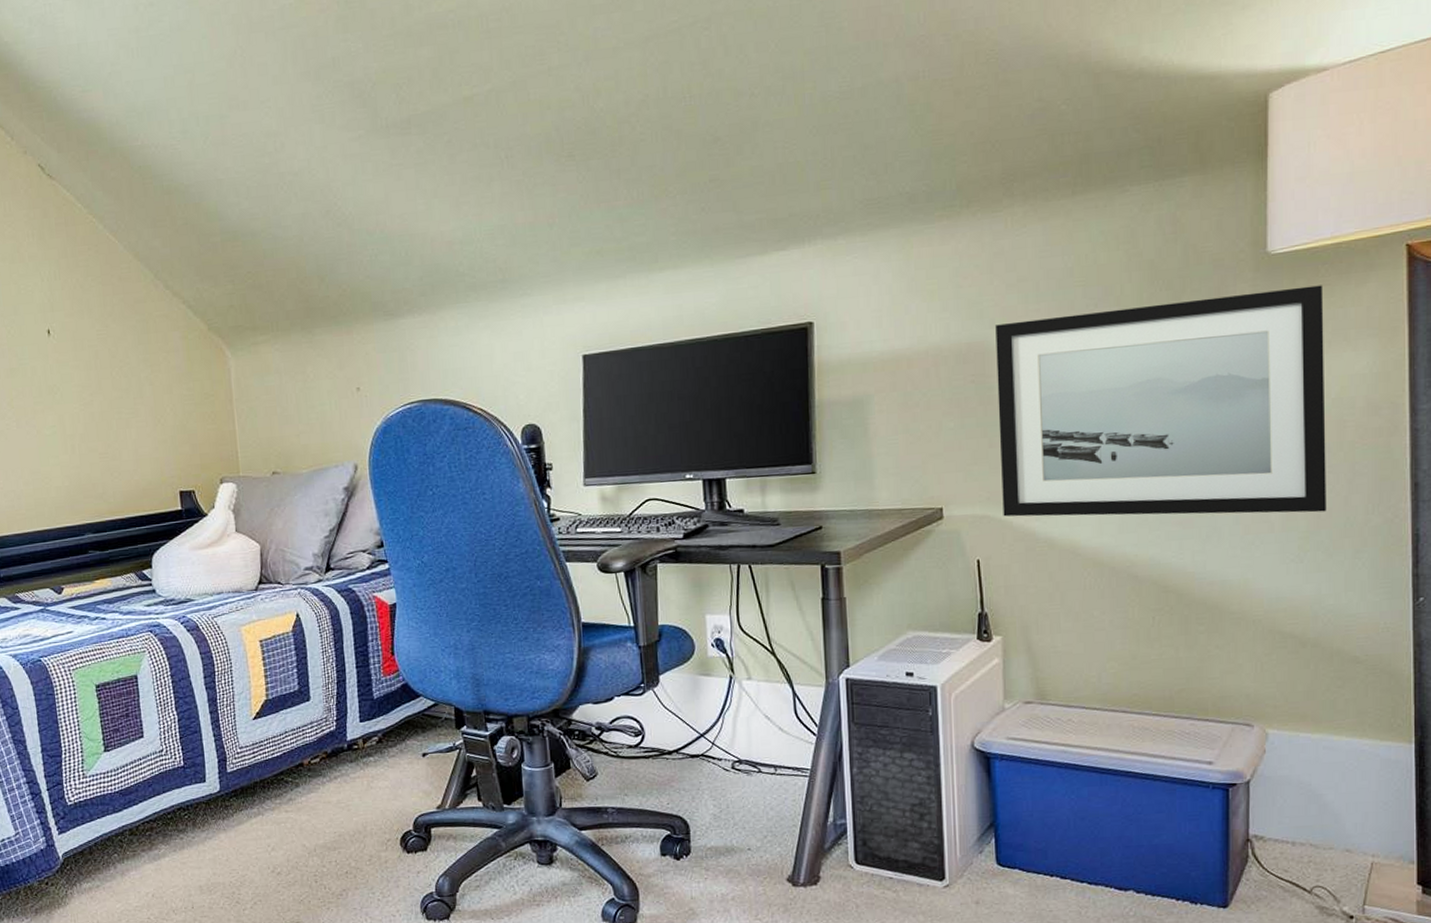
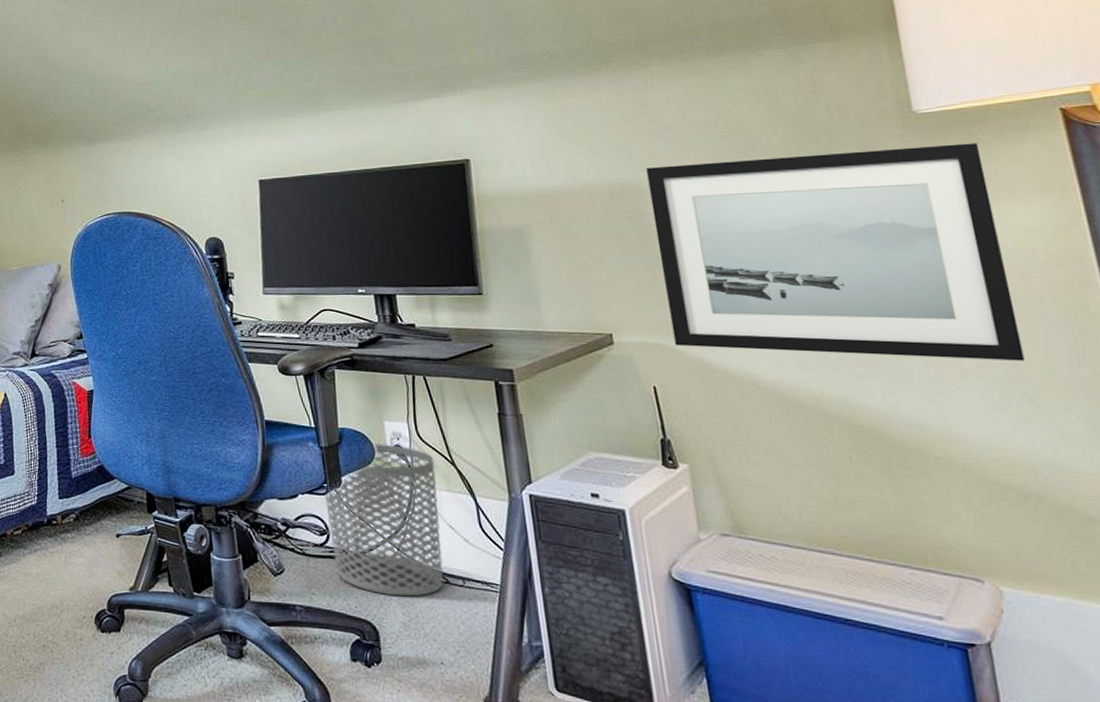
waste bin: none [641,638,756,790] -> present [325,444,443,597]

